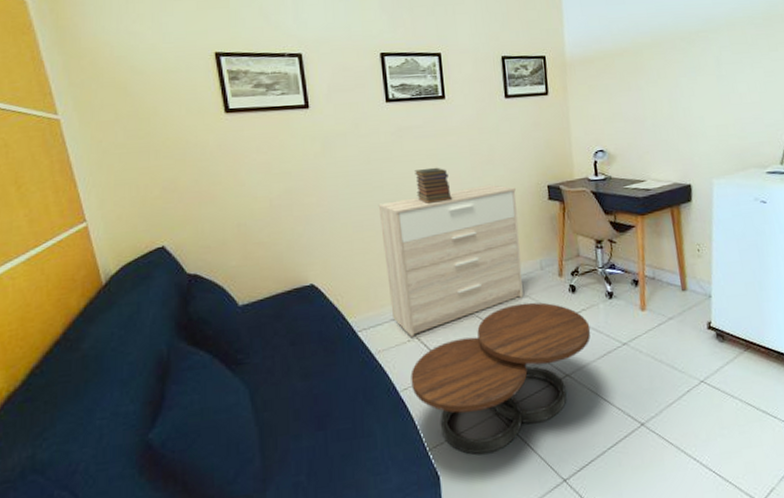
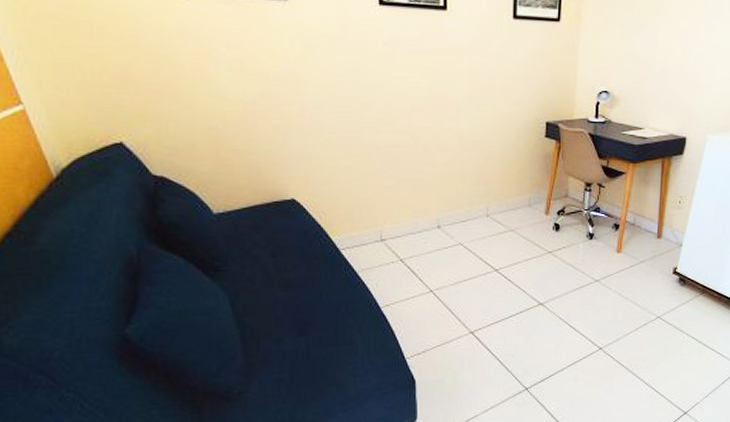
sideboard: present [378,184,524,337] -> none [366,113,513,259]
coffee table: present [410,302,591,455] -> none [393,236,568,365]
book stack: present [415,167,452,205] -> none [408,88,446,129]

